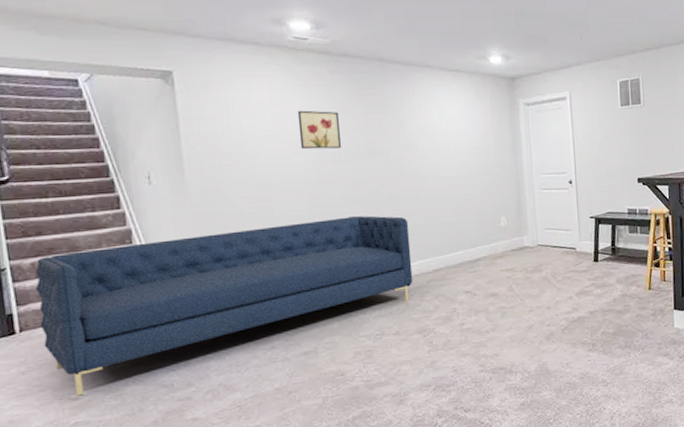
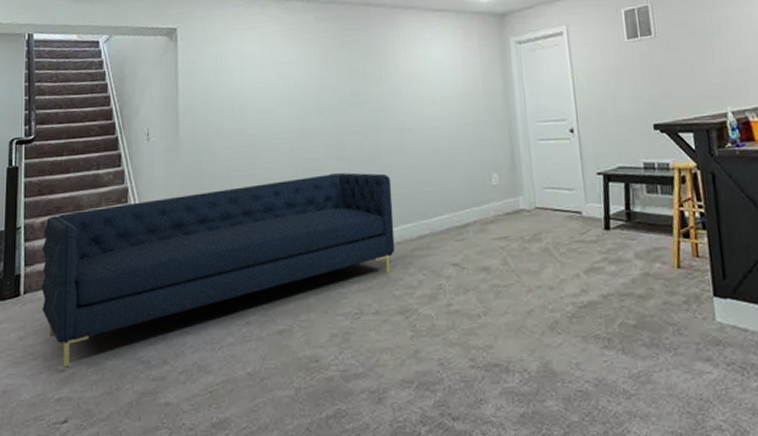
wall art: present [297,110,342,150] -> none [285,60,326,102]

